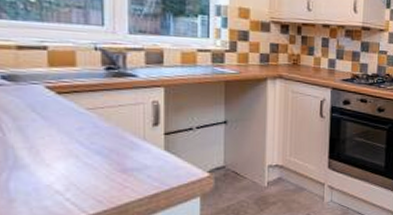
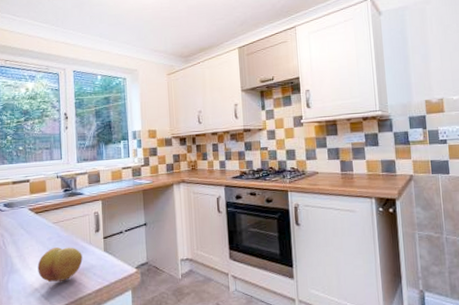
fruit: none [59,139,132,183] -> present [37,246,83,282]

